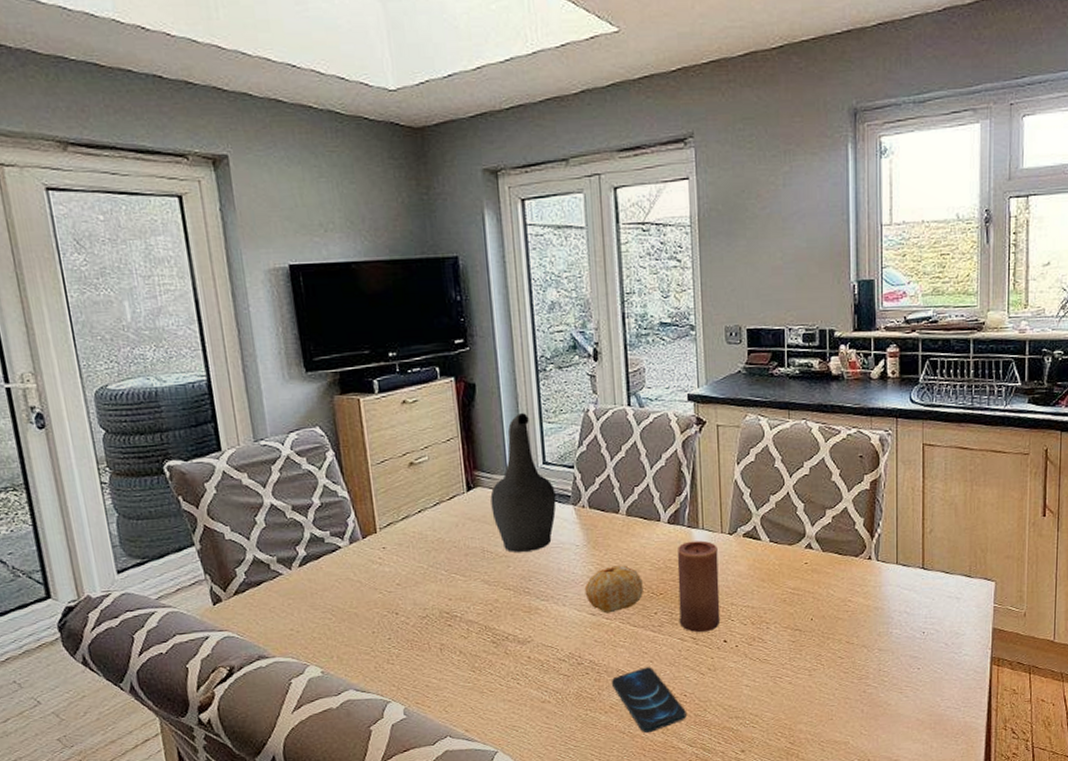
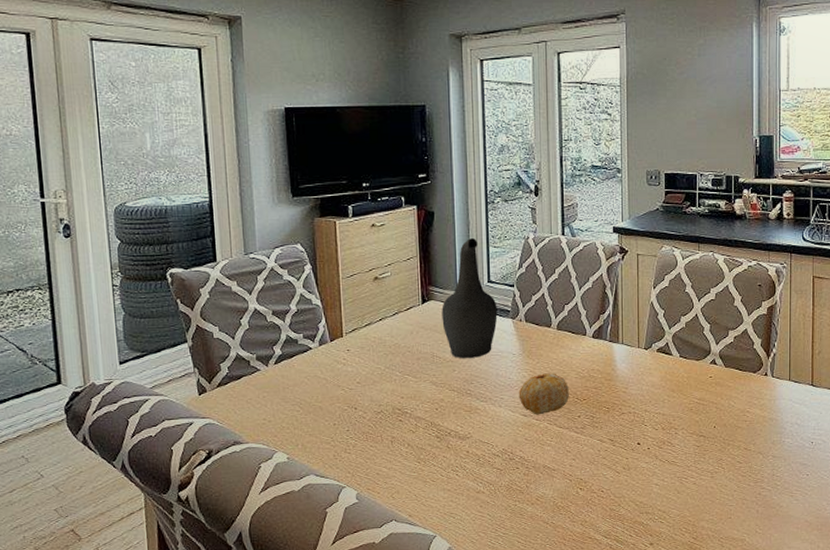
smartphone: present [611,667,686,734] -> none [538,464,603,525]
candle: present [677,540,720,633] -> none [599,354,635,435]

